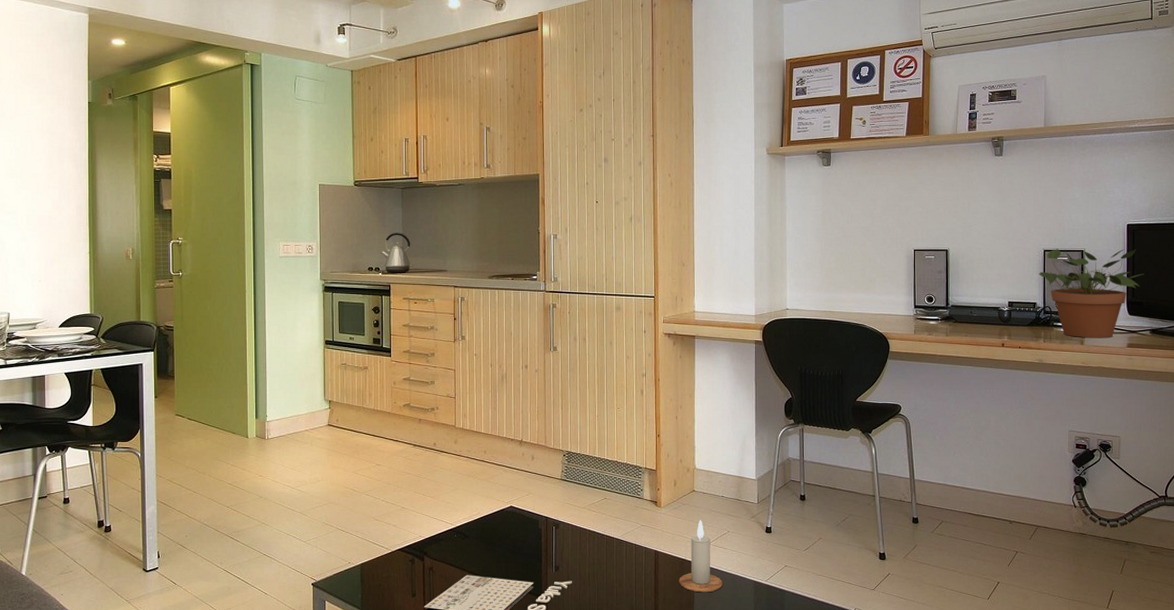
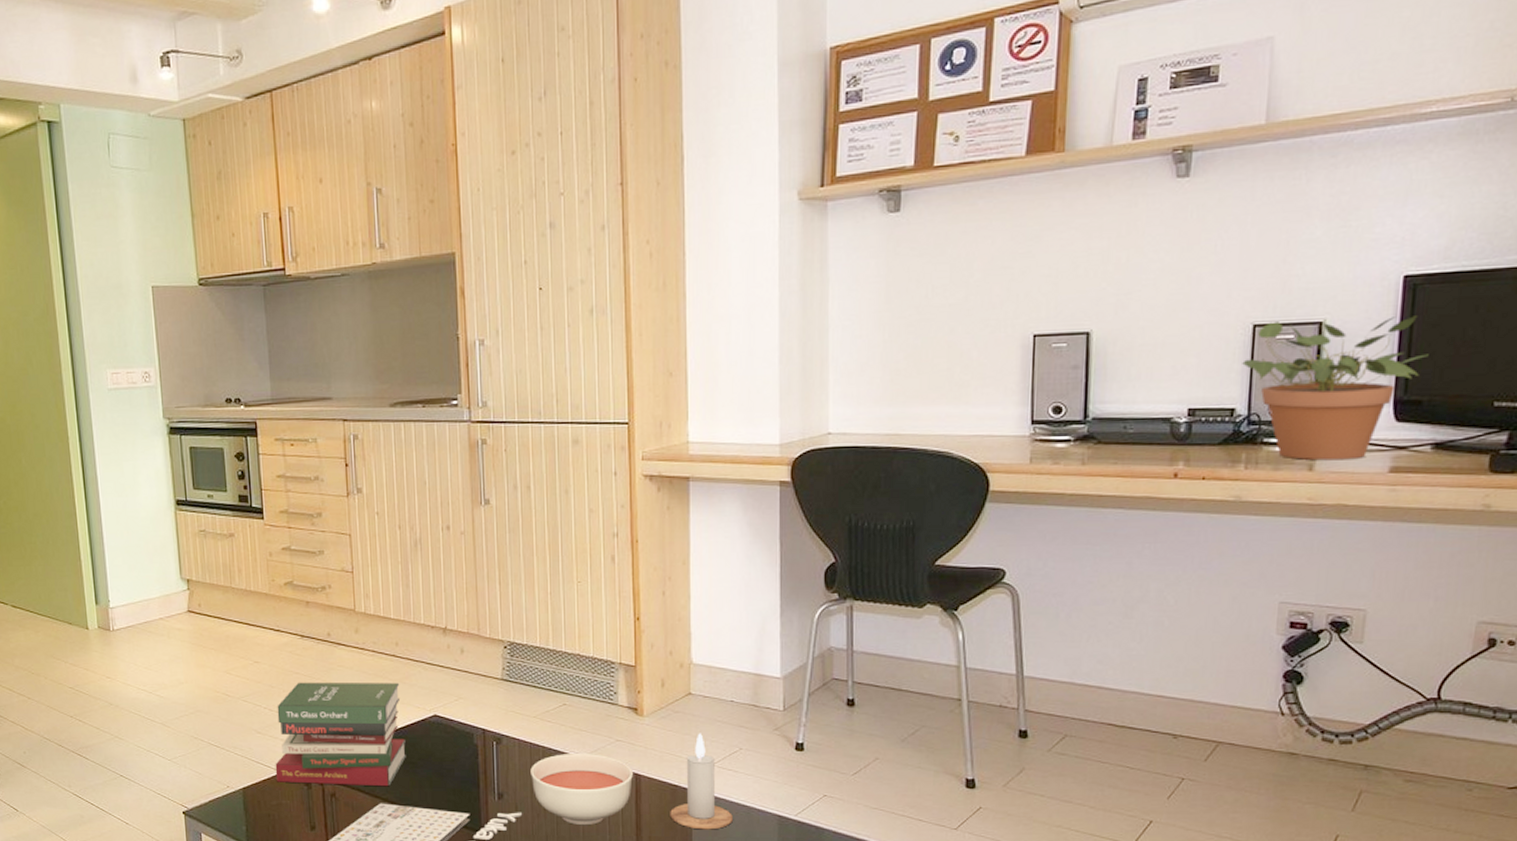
kettle: present [381,233,413,273] -> none [241,348,285,405]
books: none [387,480,488,562] -> present [275,682,406,787]
bowl: none [579,536,653,590] -> present [530,754,633,825]

